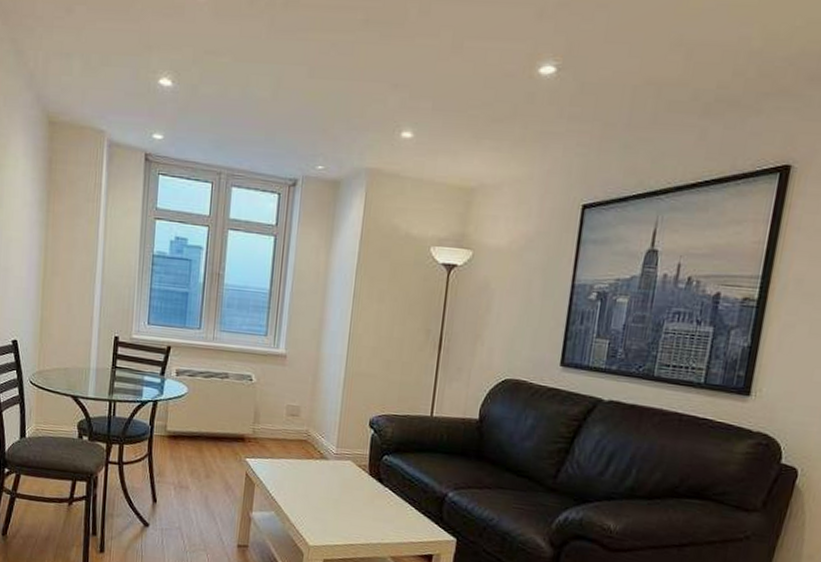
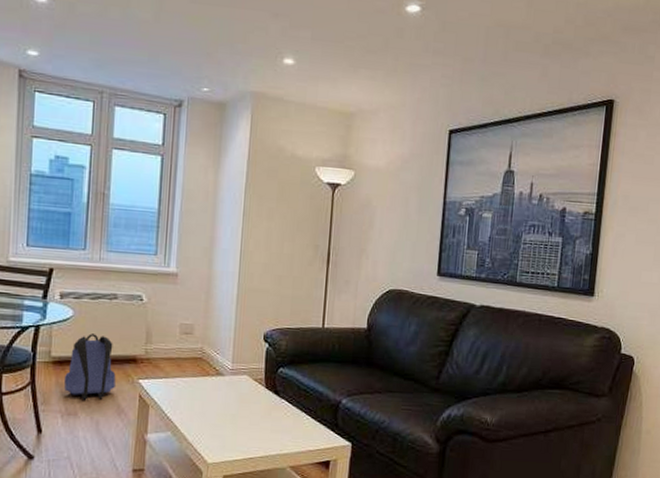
backpack: none [177,411,225,476] -> present [63,333,116,401]

